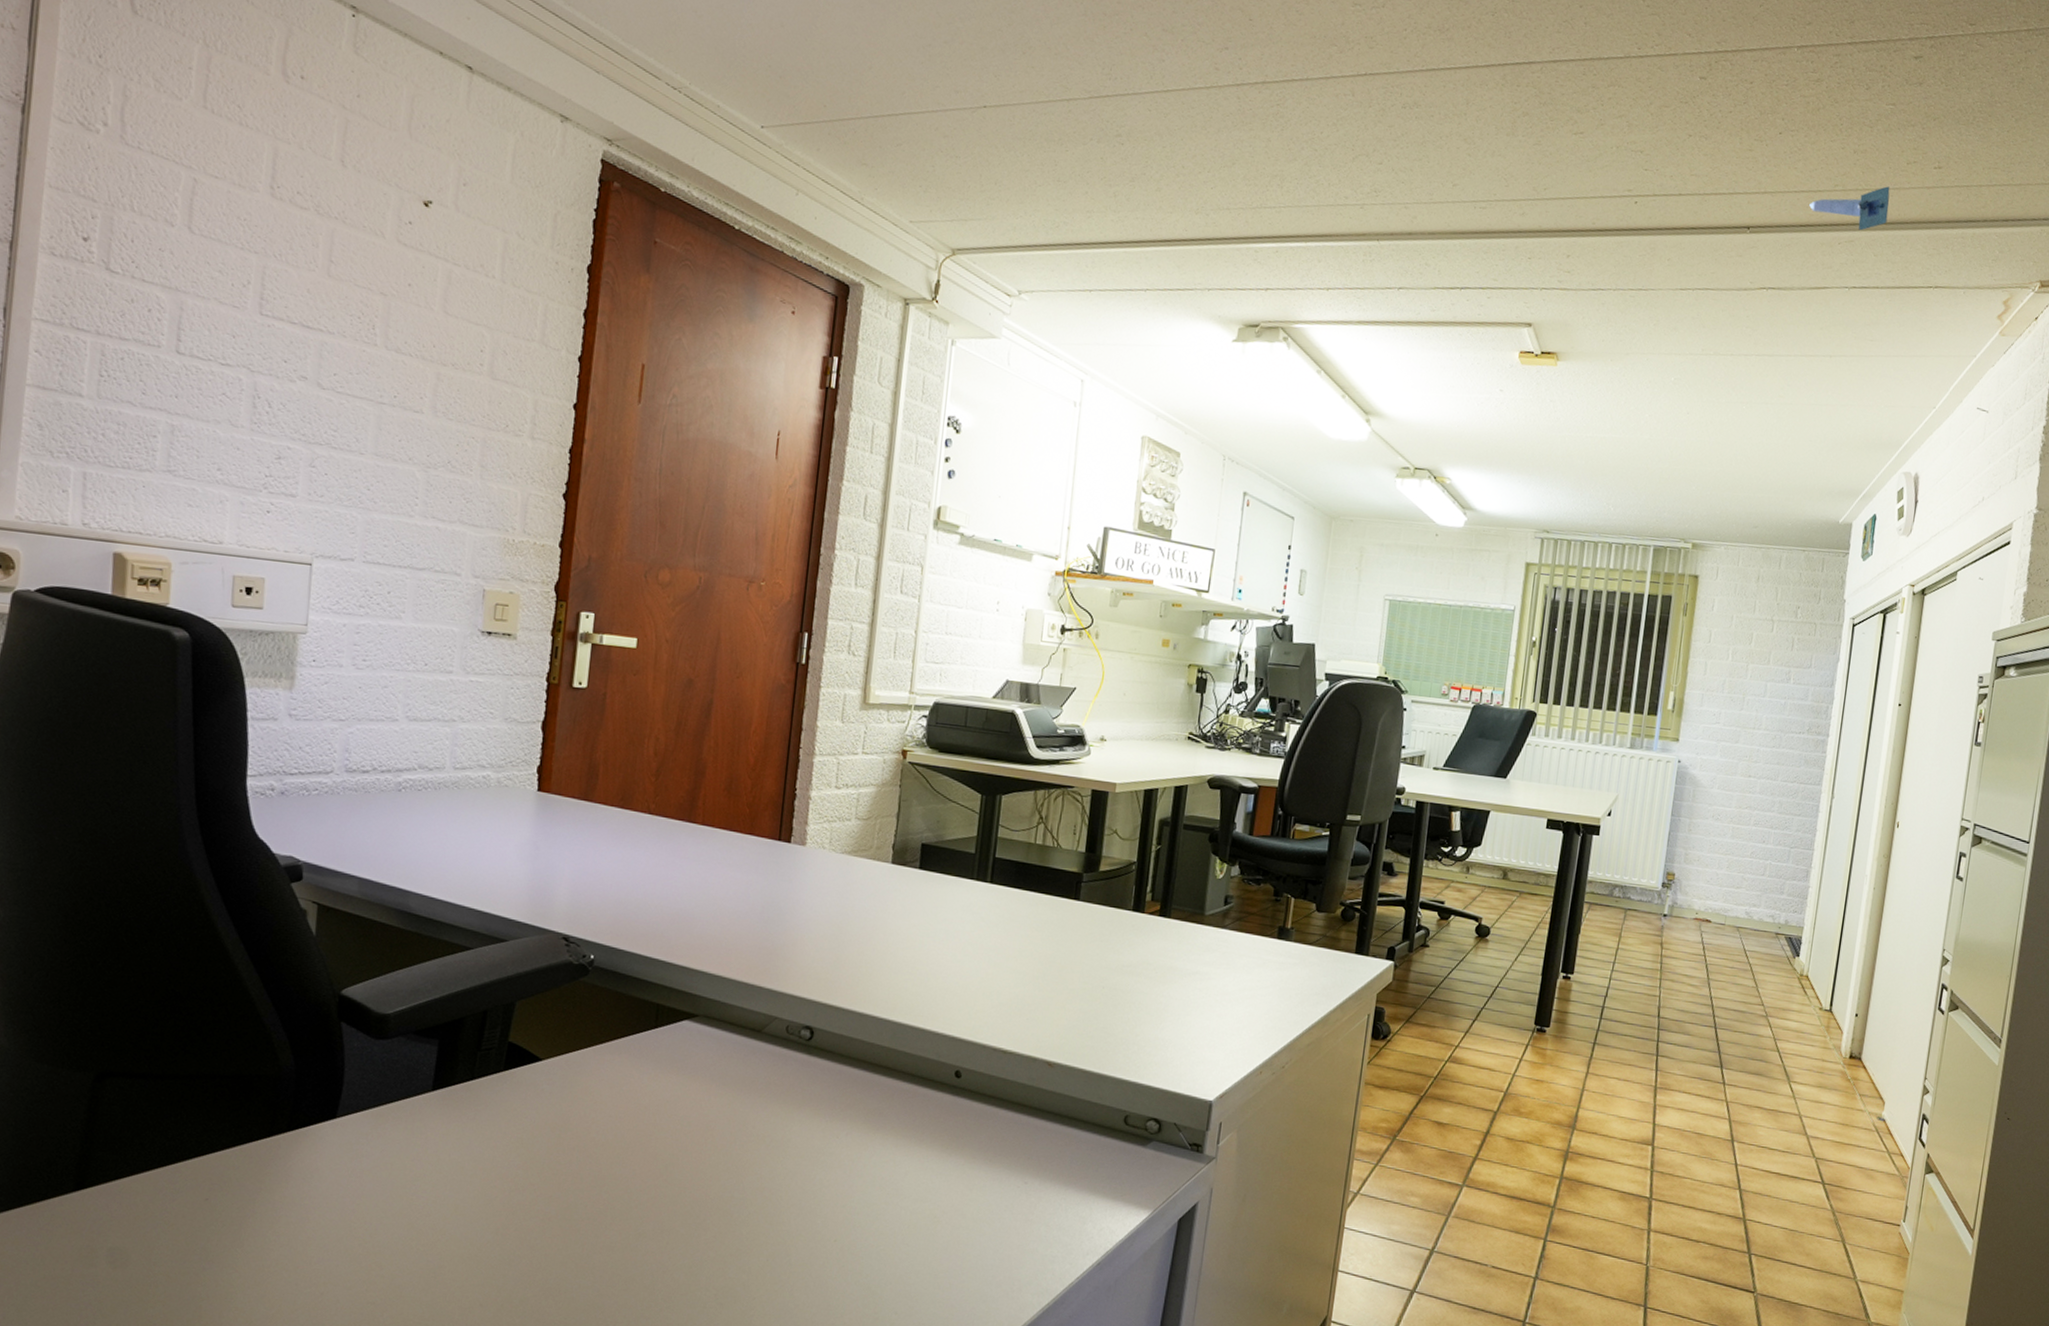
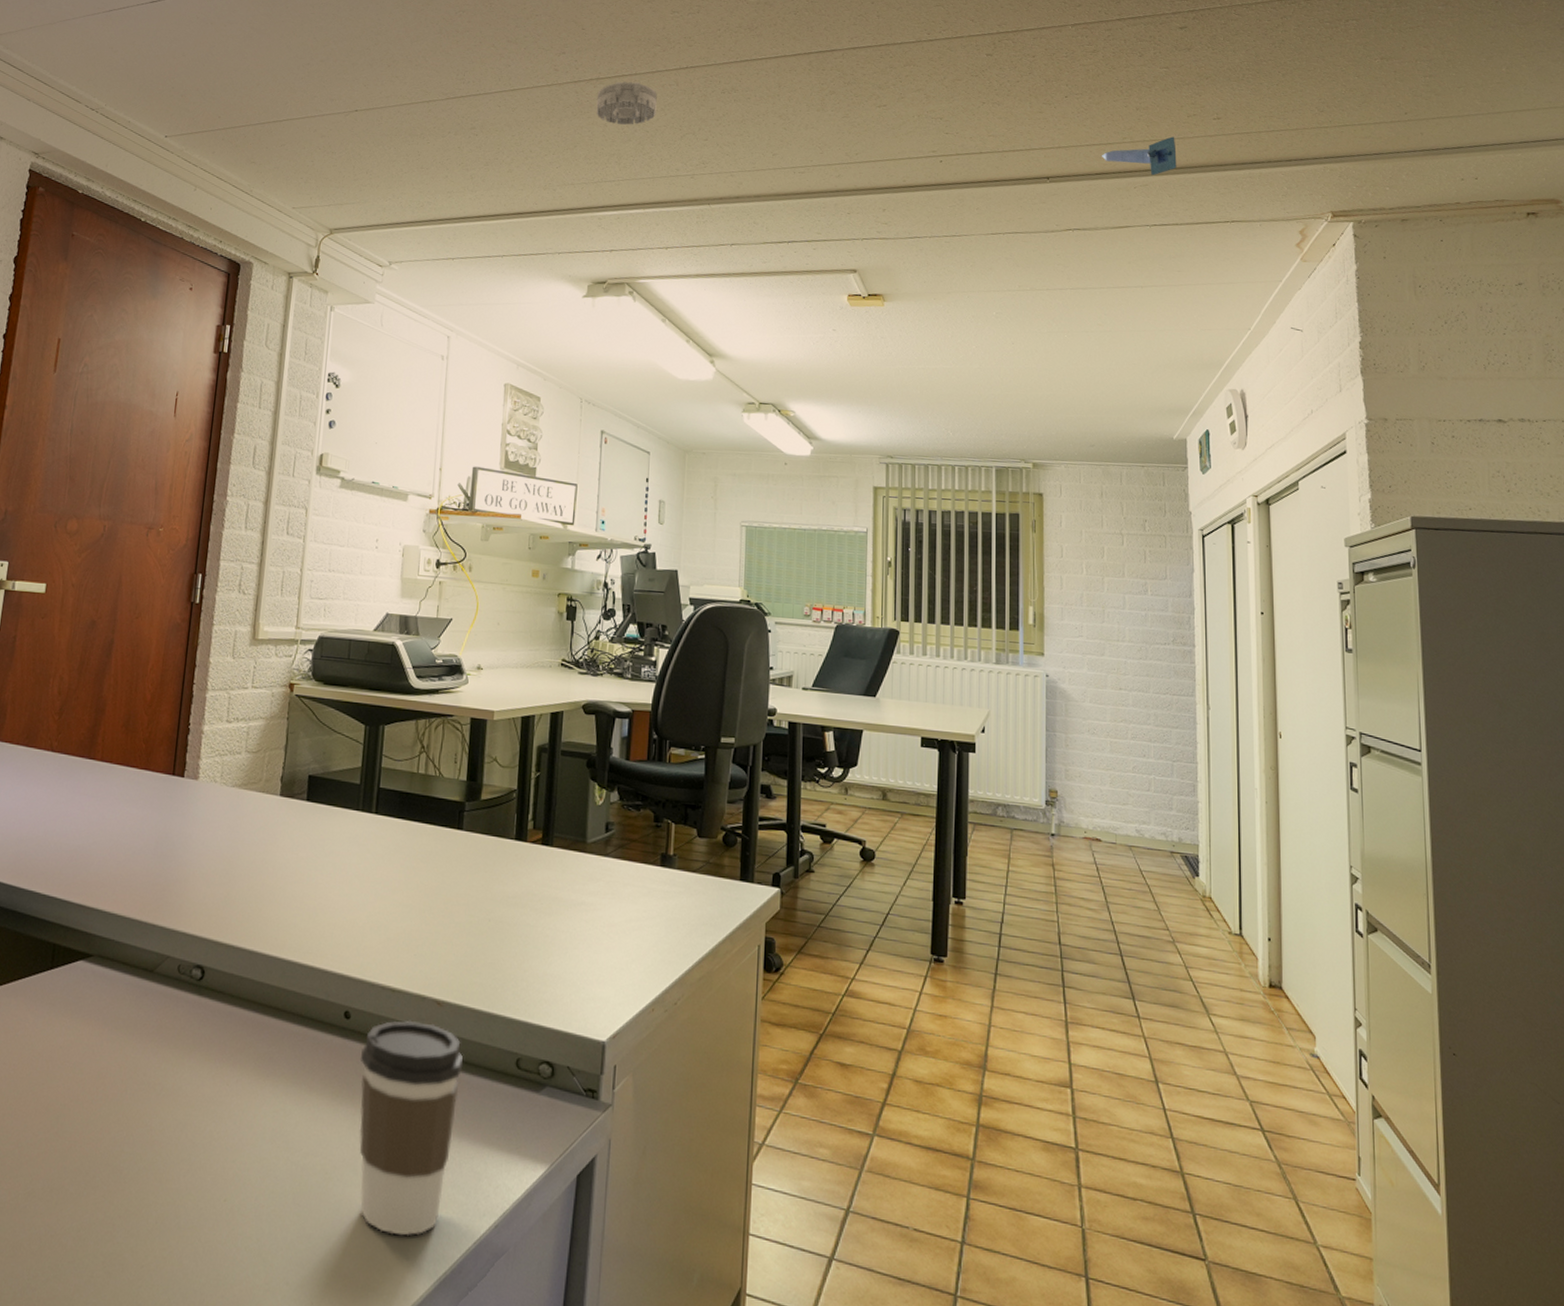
coffee cup: none [968,1079,1073,1272] -> present [359,1020,464,1236]
smoke detector: none [1259,87,1330,142] -> present [596,81,657,125]

